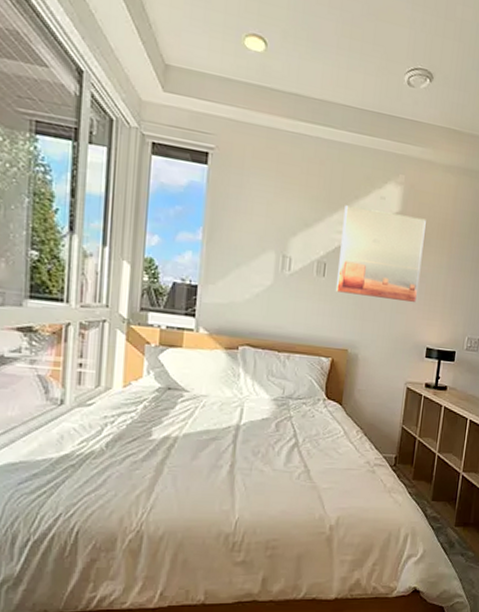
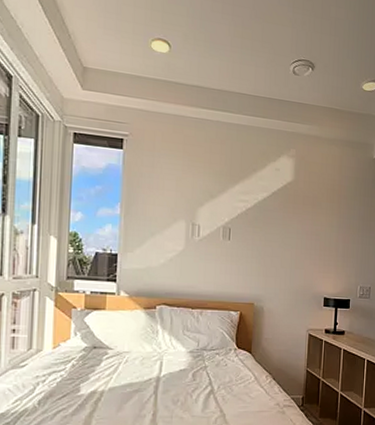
wall art: present [335,205,426,302] -> none [240,177,316,258]

